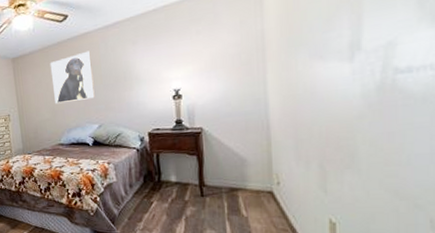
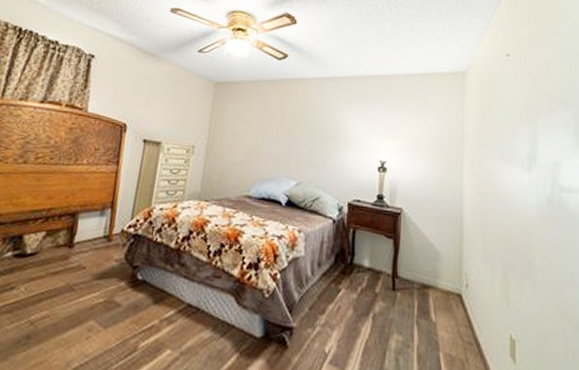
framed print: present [50,51,95,104] -> none [253,97,304,150]

